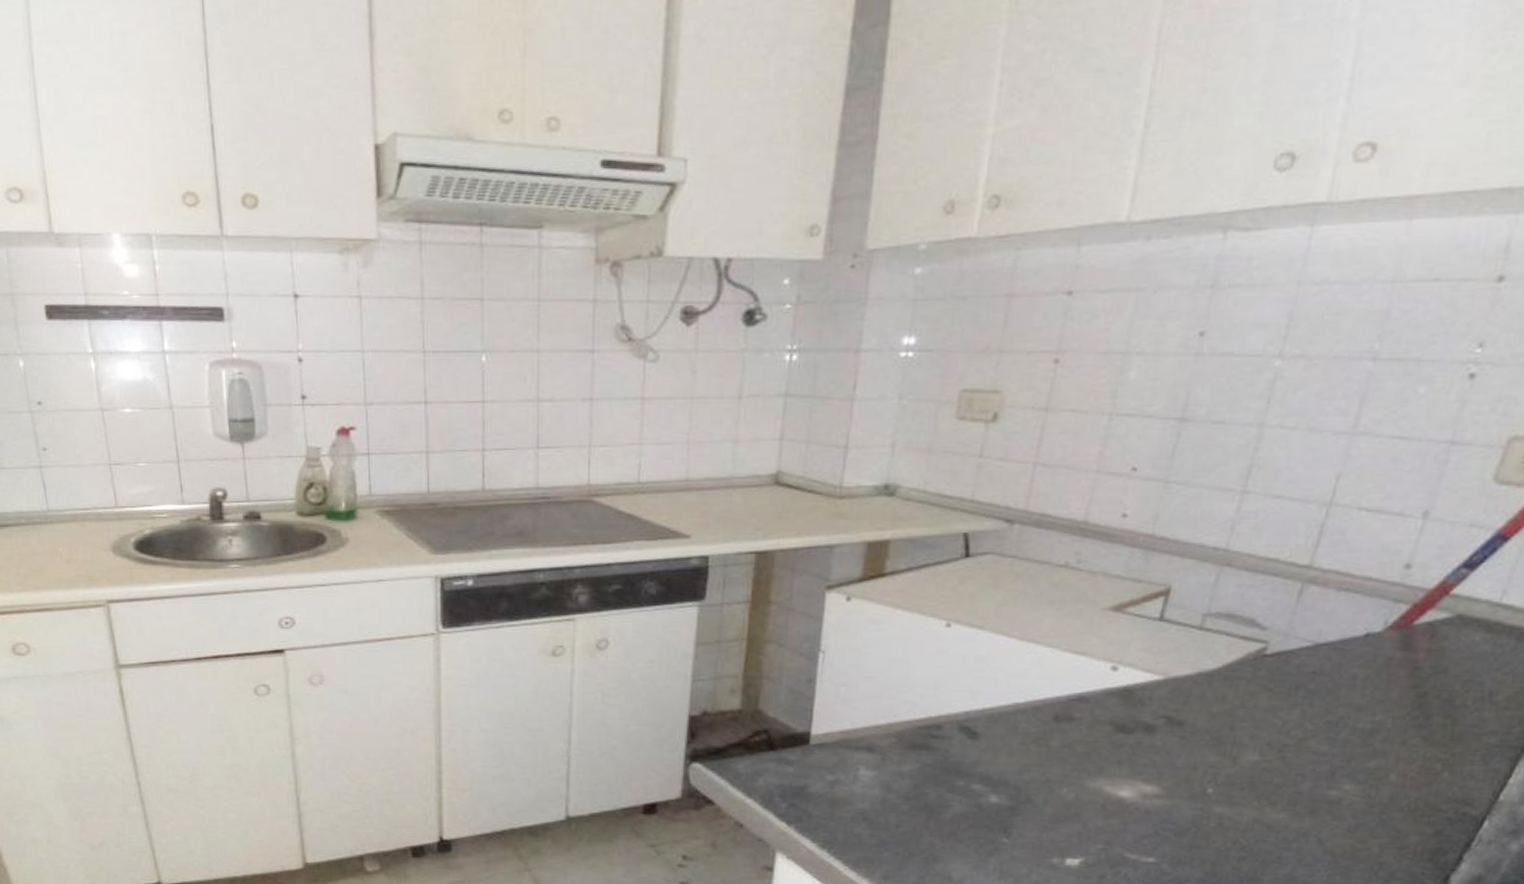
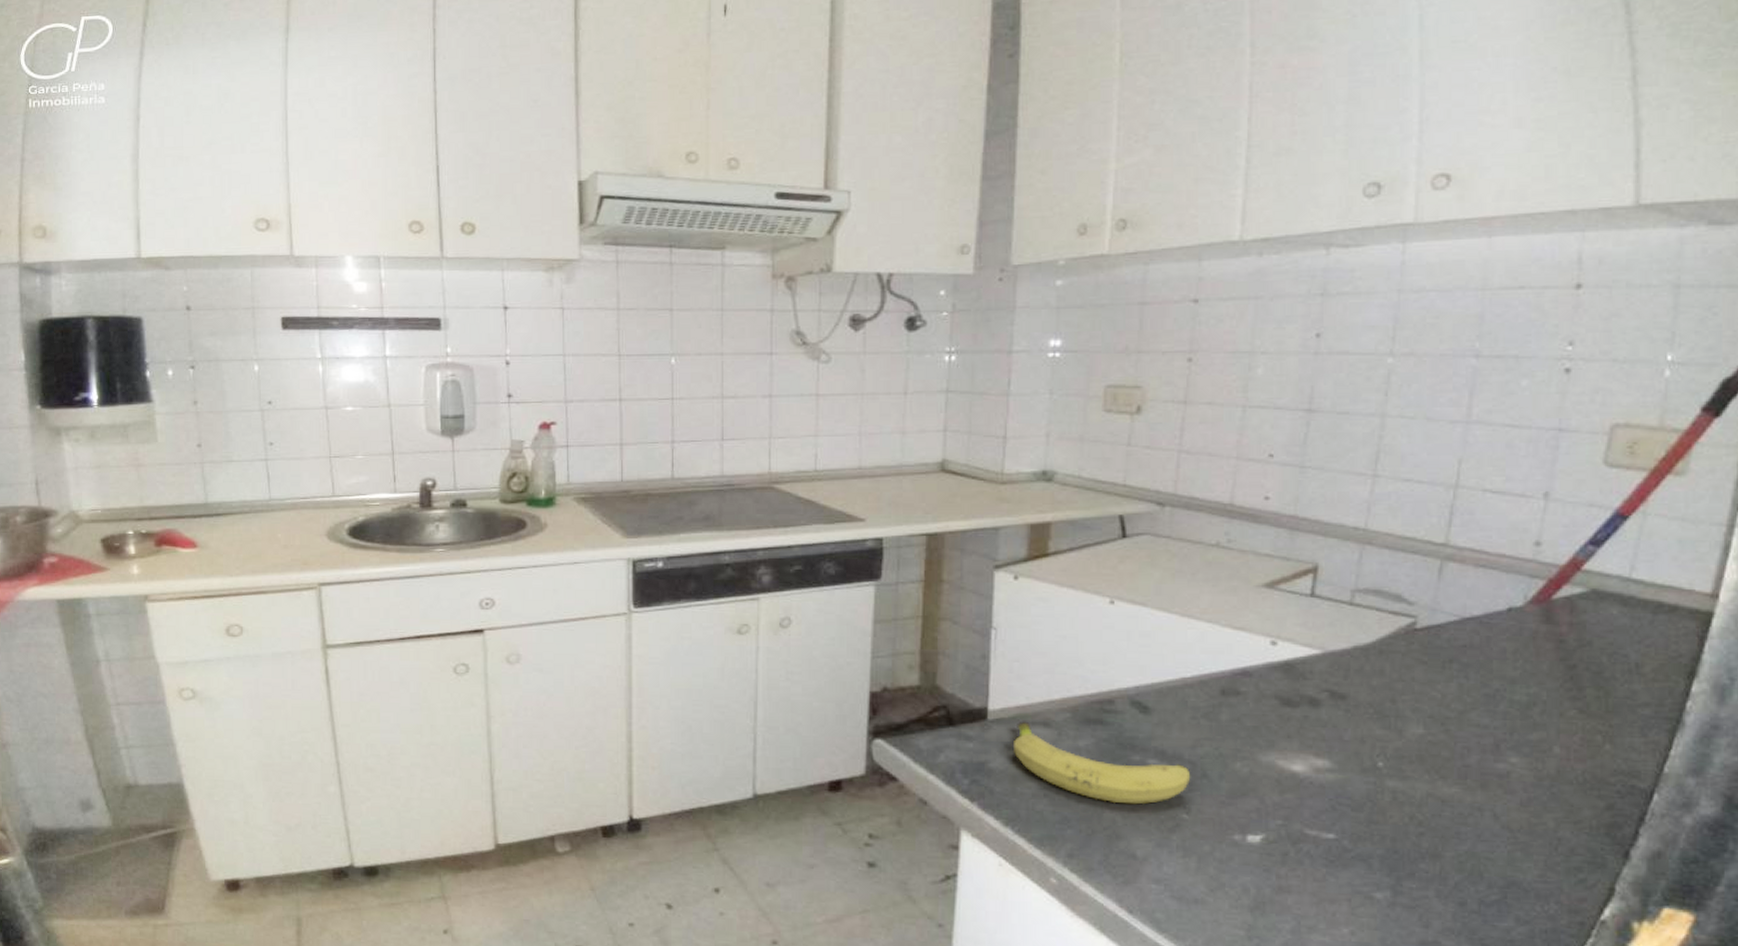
fruit: none [835,746,1015,829] -> present [1014,721,1191,805]

